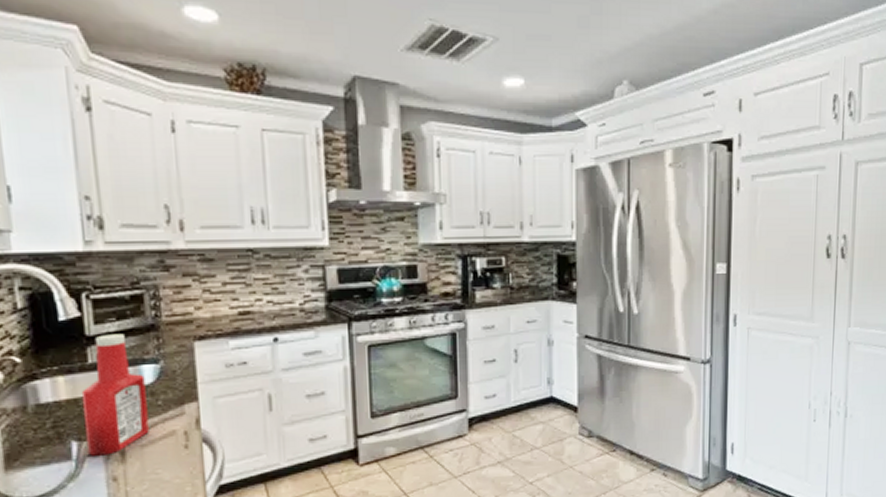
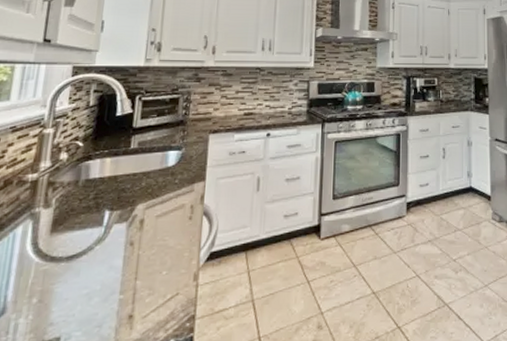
ketchup bottle: present [81,333,149,456] -> none [115,127,169,223]

